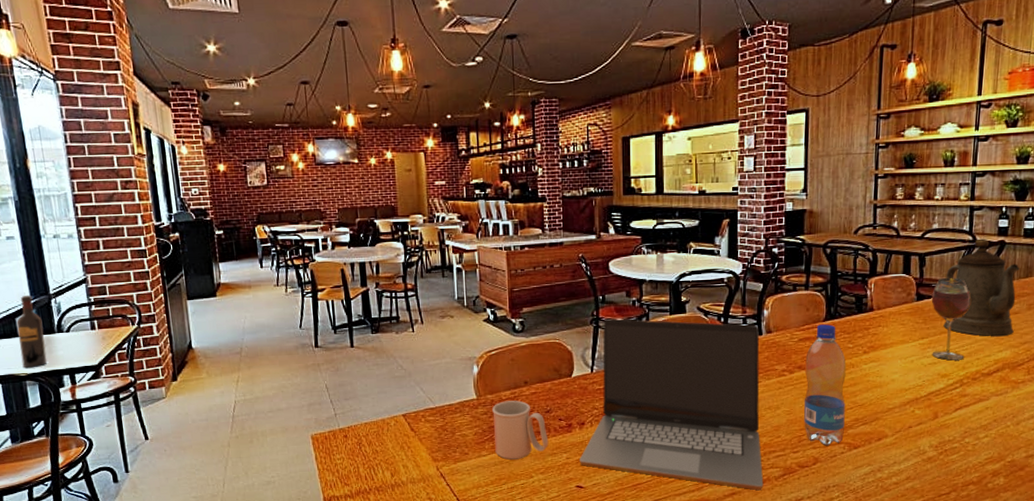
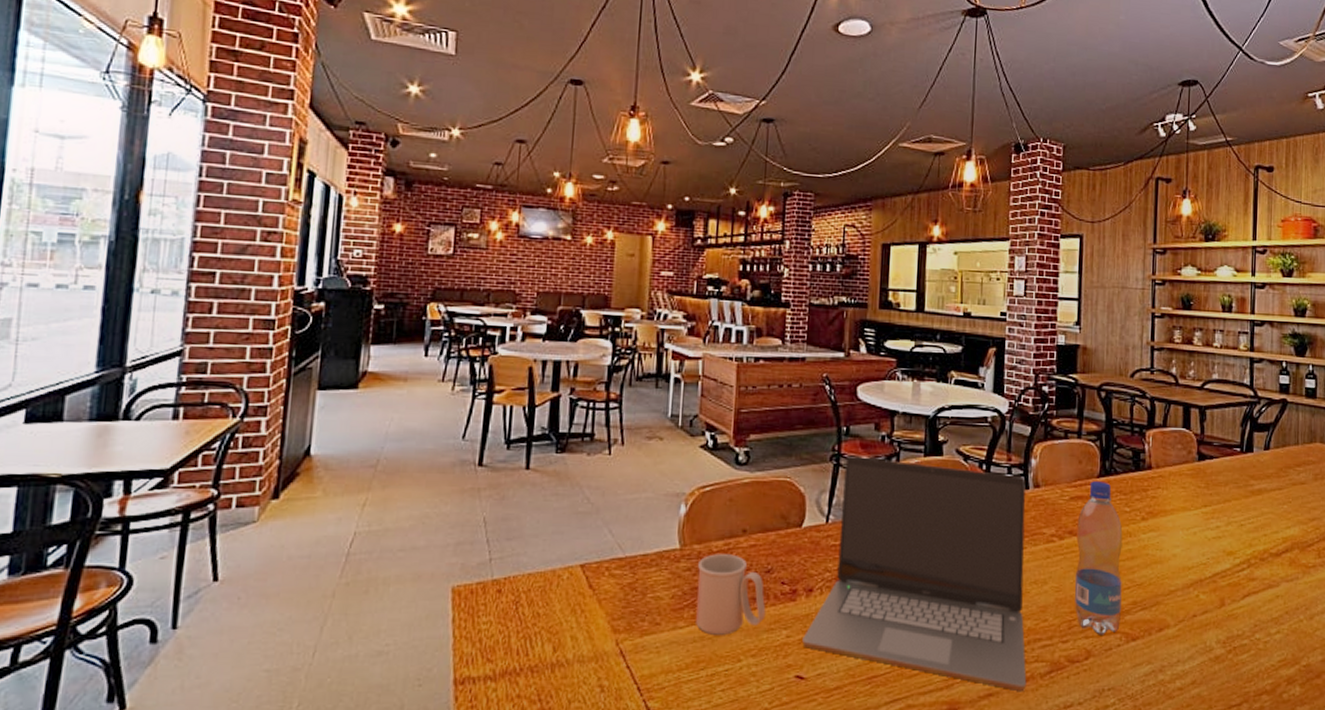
wine bottle: present [16,295,48,368] -> none [57,365,105,467]
wineglass: present [931,278,971,361] -> none [1213,437,1255,535]
coffee pot: present [943,238,1020,336] -> none [1227,395,1304,509]

